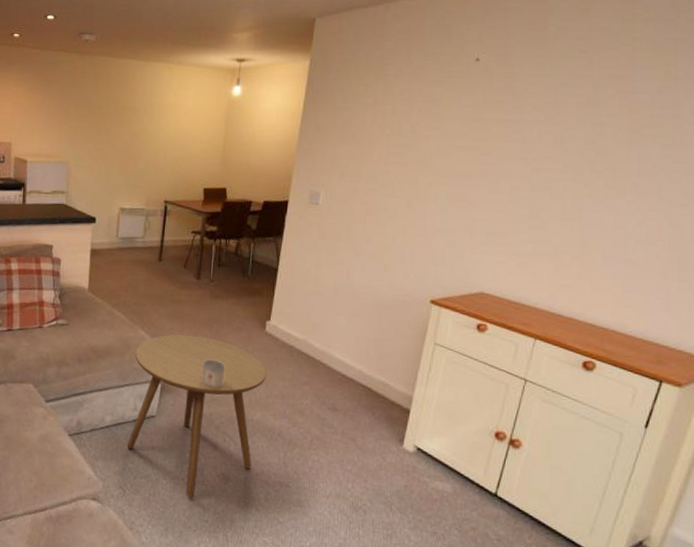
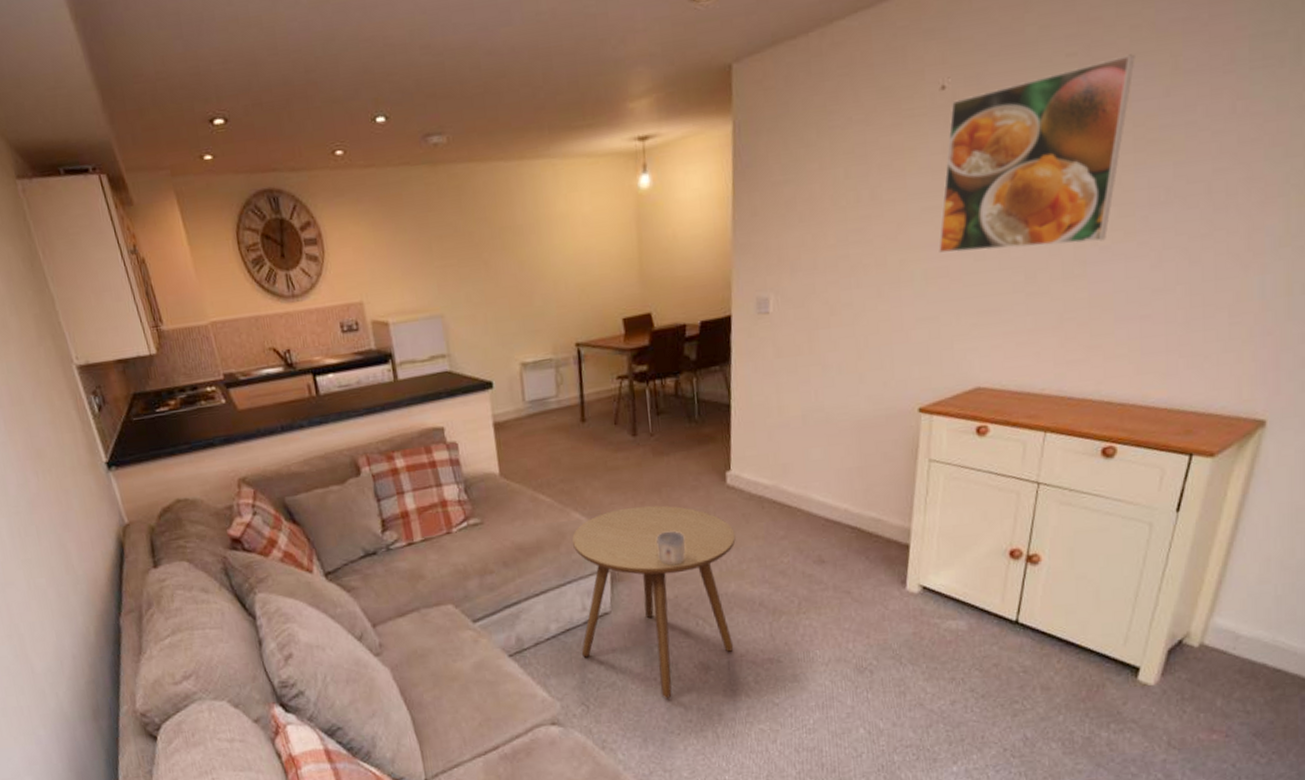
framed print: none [461,58,635,195] -> present [938,54,1135,254]

